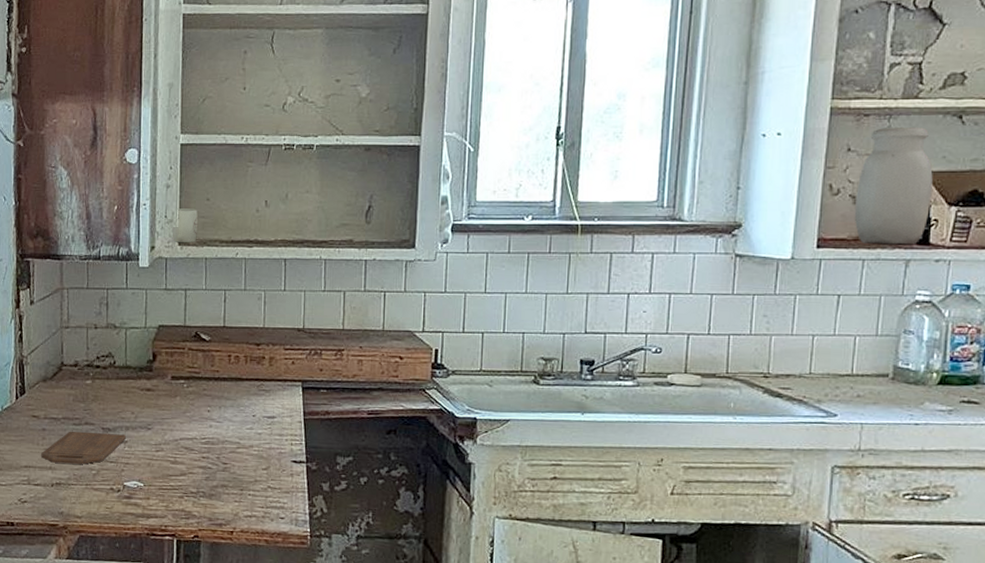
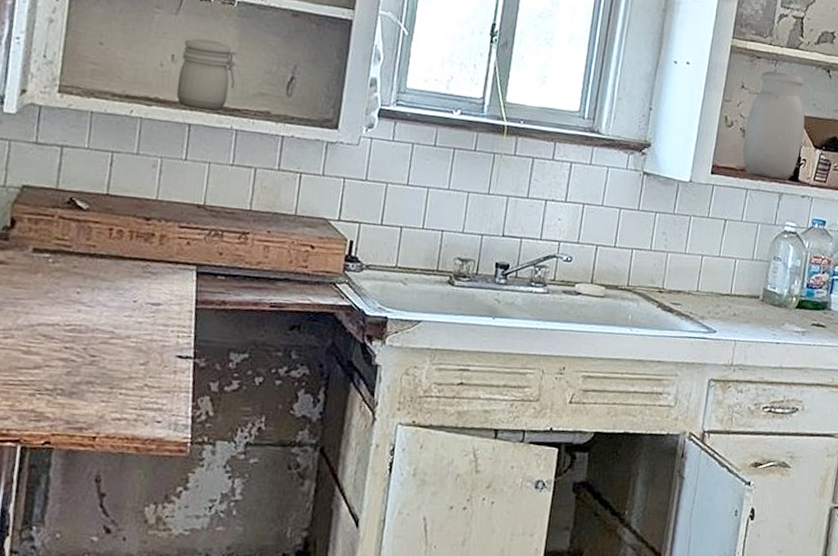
mug: present [172,208,199,243] -> none [51,48,87,92]
jar: none [271,183,320,245] -> present [176,38,237,110]

